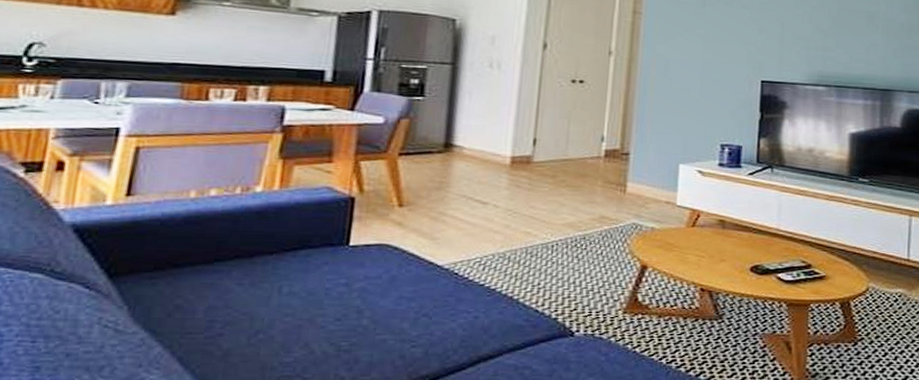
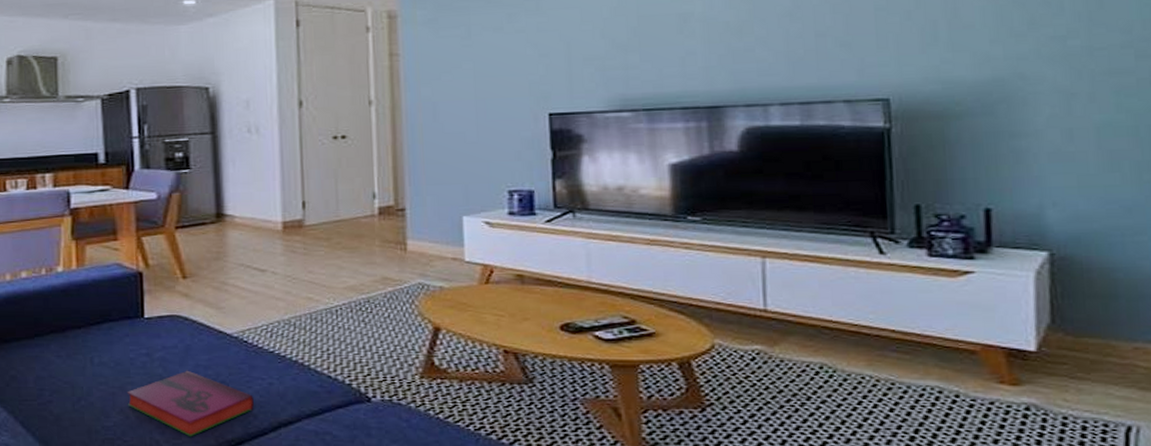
hardback book: none [314,302,456,373] -> present [127,370,254,437]

